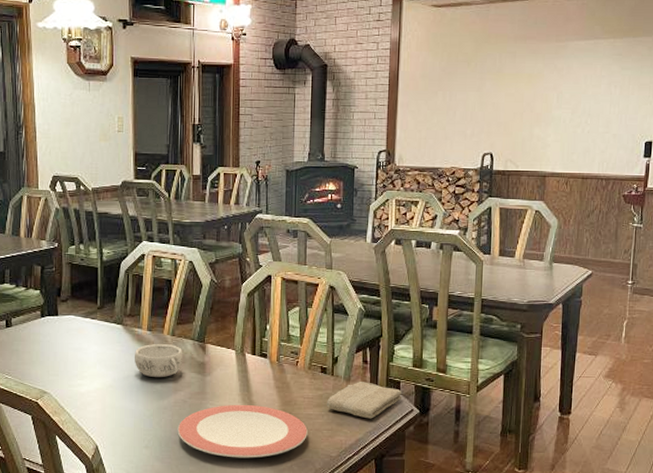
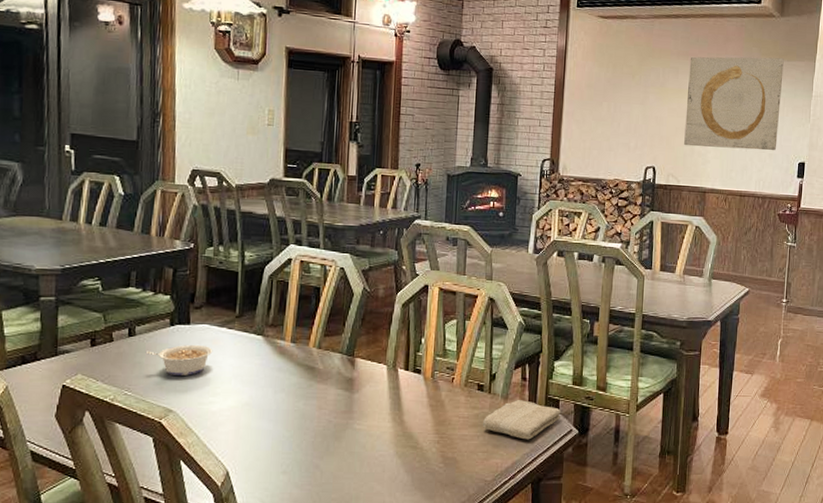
legume: none [22,334,78,361] -> present [147,345,212,376]
decorative bowl: present [135,343,183,377] -> none [275,356,330,394]
plate: present [177,404,308,458] -> none [320,424,462,484]
wall art: none [522,35,629,131] -> present [684,56,784,151]

